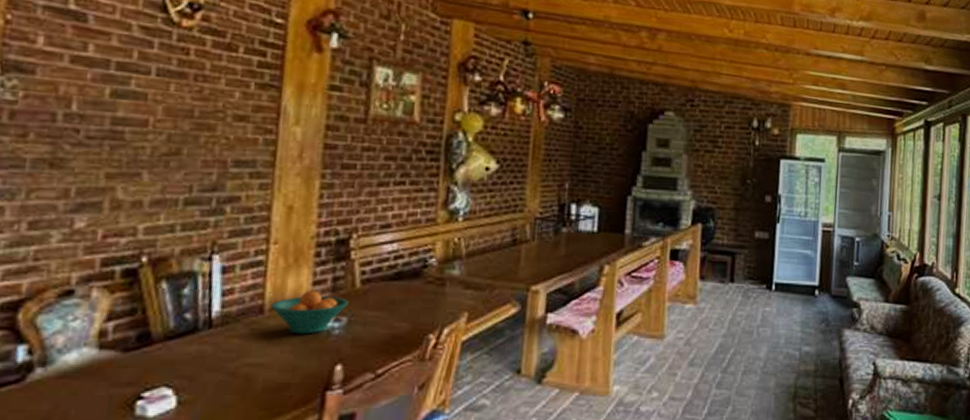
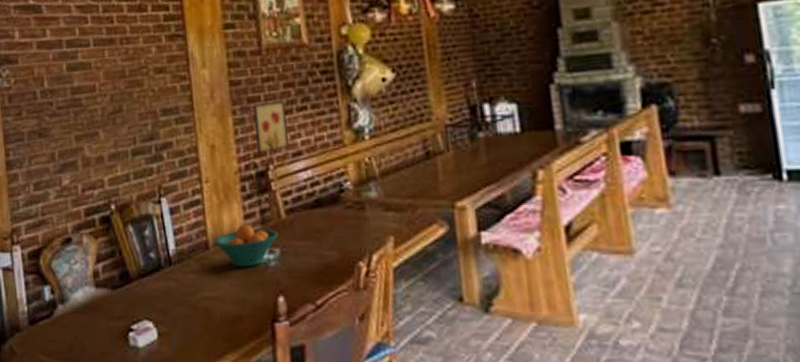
wall art: none [342,171,383,221] -> present [252,100,289,153]

